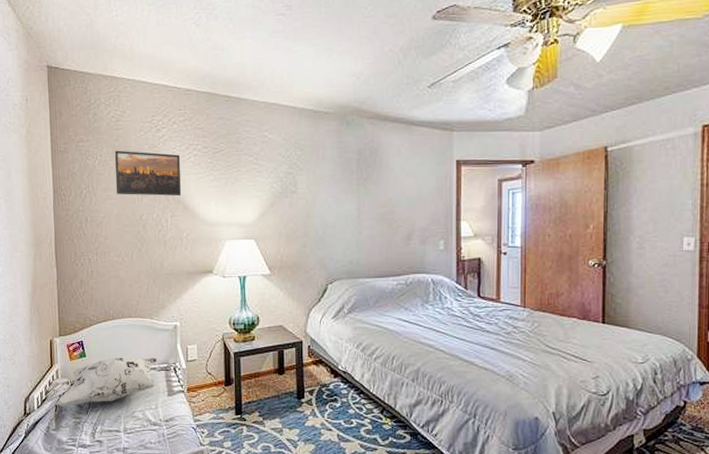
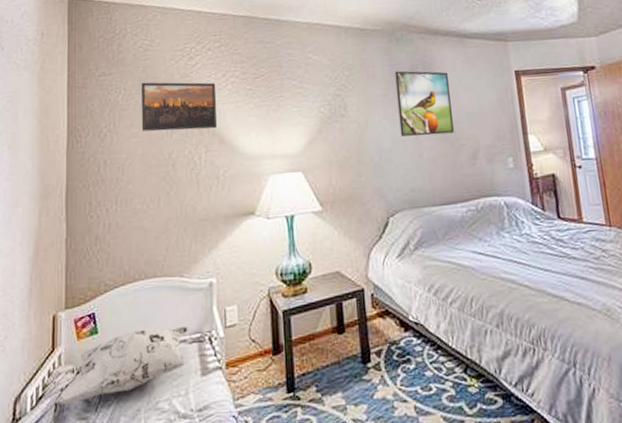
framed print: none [343,153,394,216] -> present [394,70,455,137]

